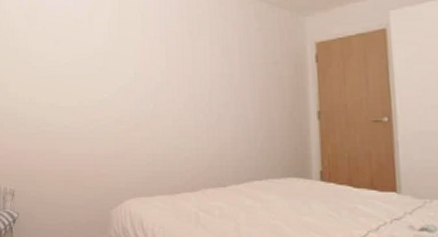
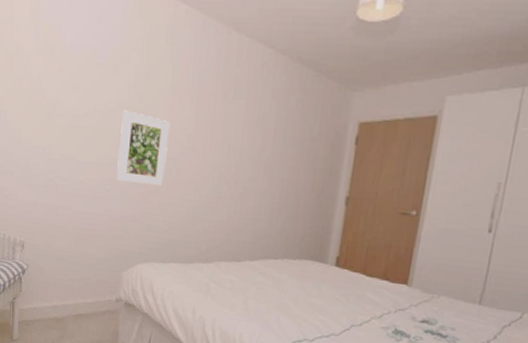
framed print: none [99,56,144,122] -> present [116,110,171,187]

